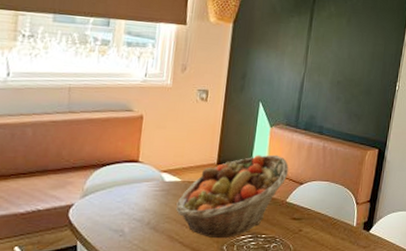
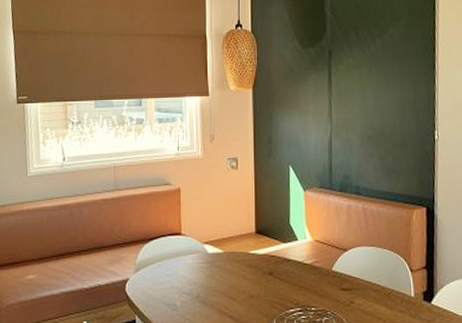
fruit basket: present [176,154,289,239] -> none [222,220,330,312]

